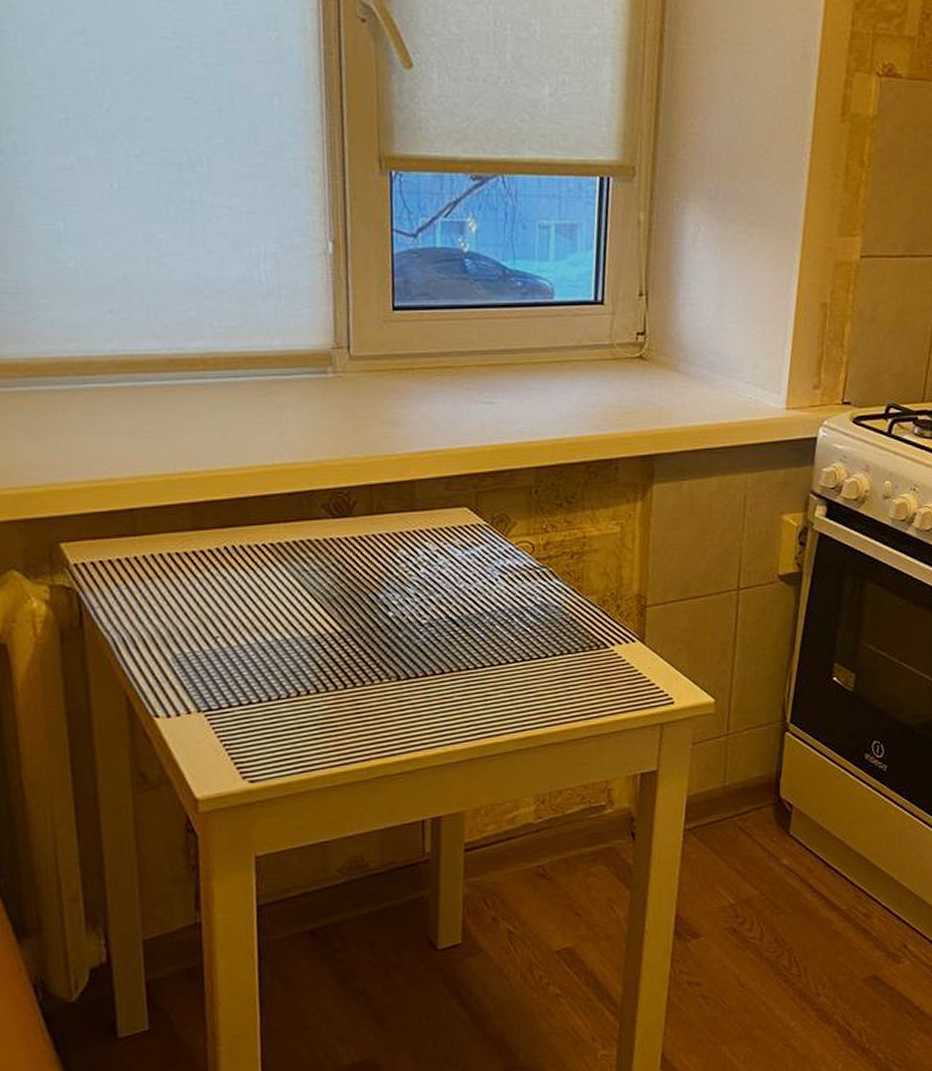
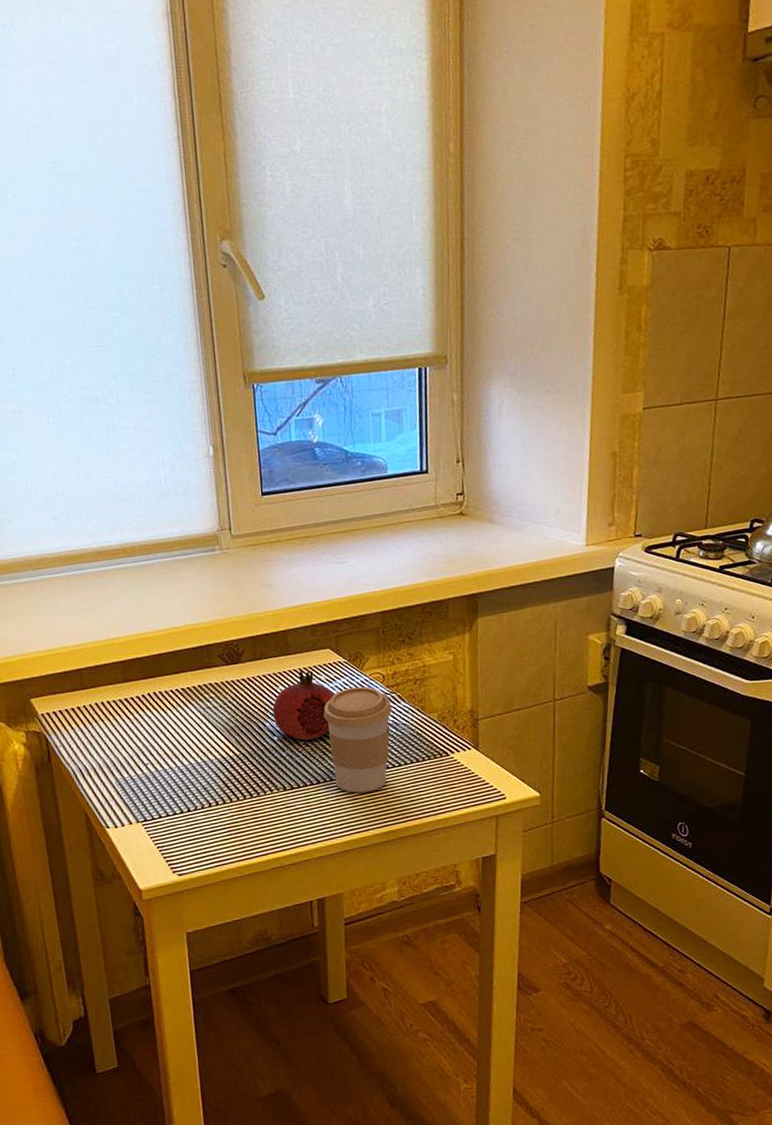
fruit: none [389,531,469,619] -> present [272,669,334,741]
coffee cup: none [454,556,542,688] -> present [323,686,393,793]

